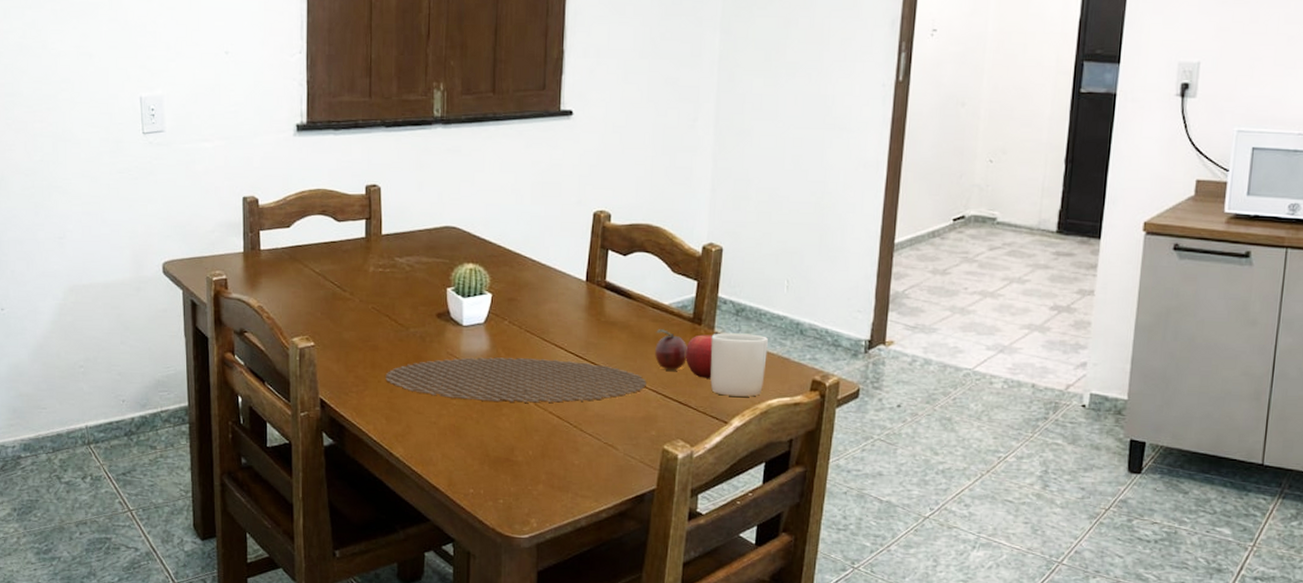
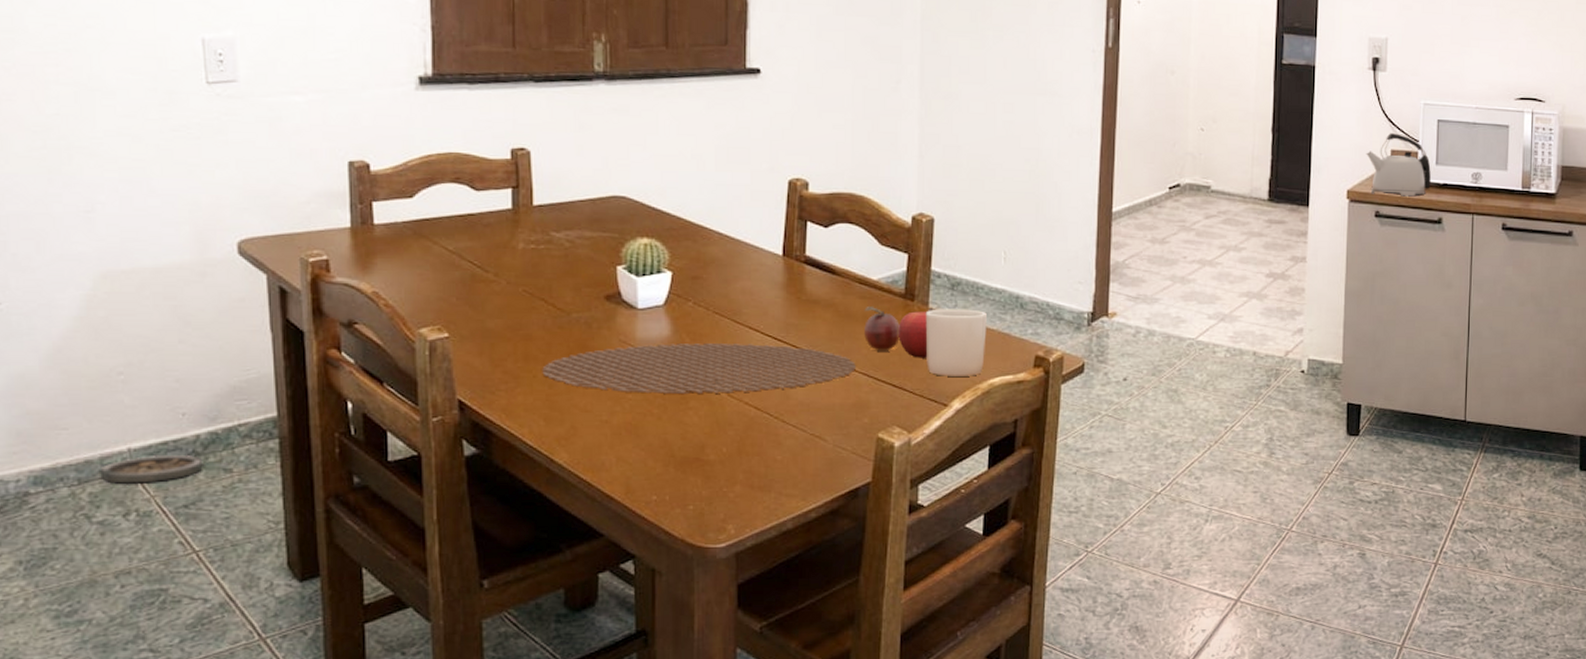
pet bowl: none [67,432,136,454] -> present [100,454,203,484]
kettle: none [1167,162,1241,229] -> present [1366,133,1431,197]

